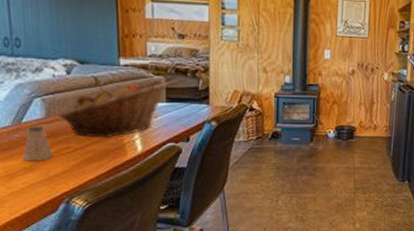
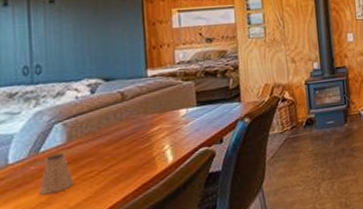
fruit basket: present [59,80,168,137] -> none [81,85,198,157]

